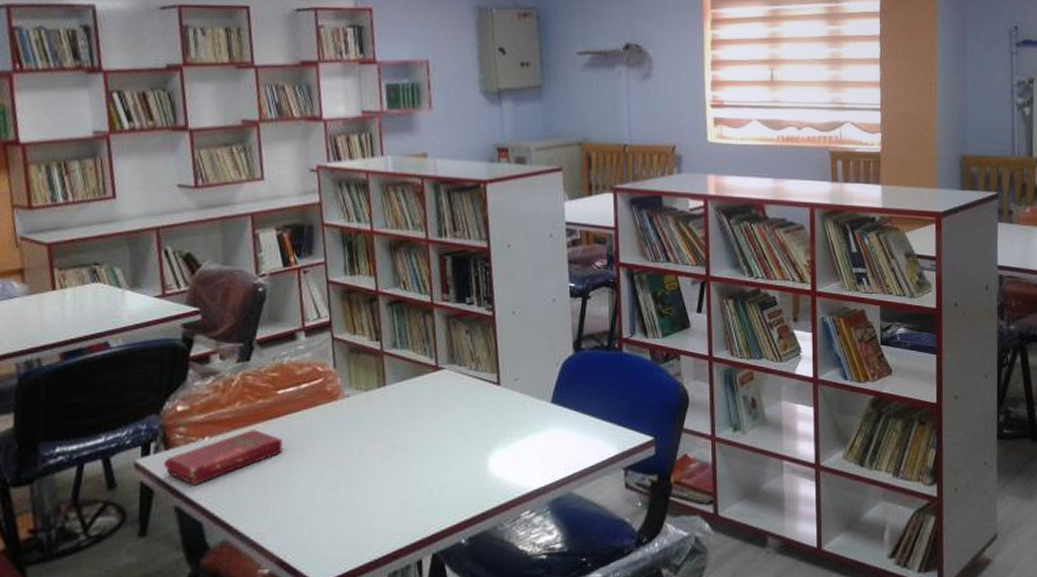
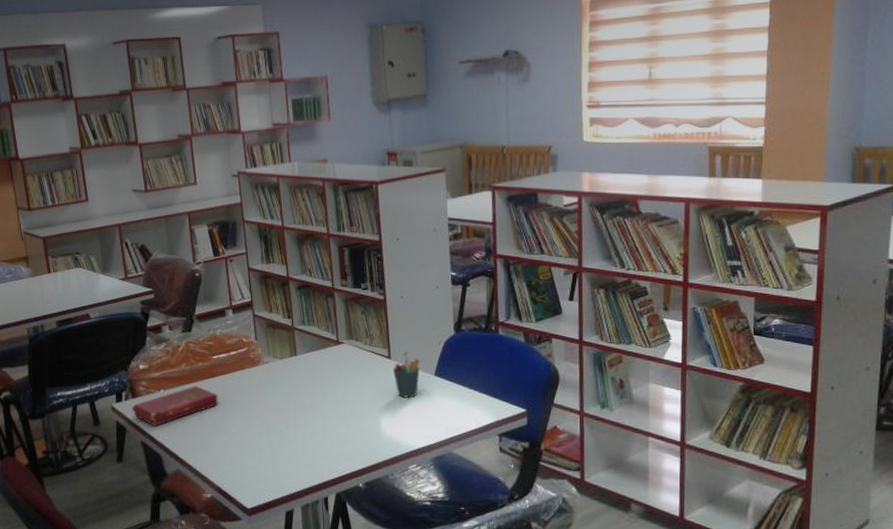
pen holder: none [502,376,535,431] -> present [392,351,420,398]

